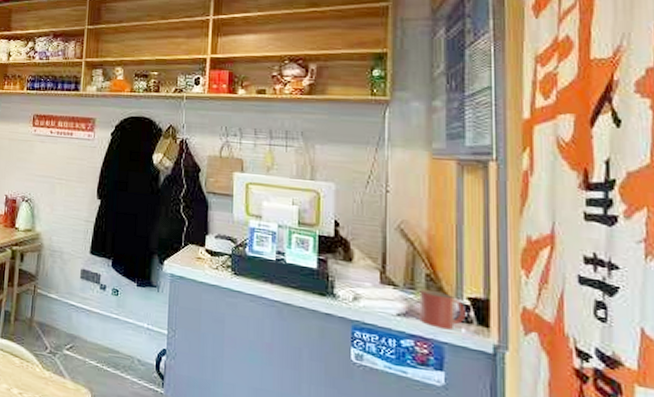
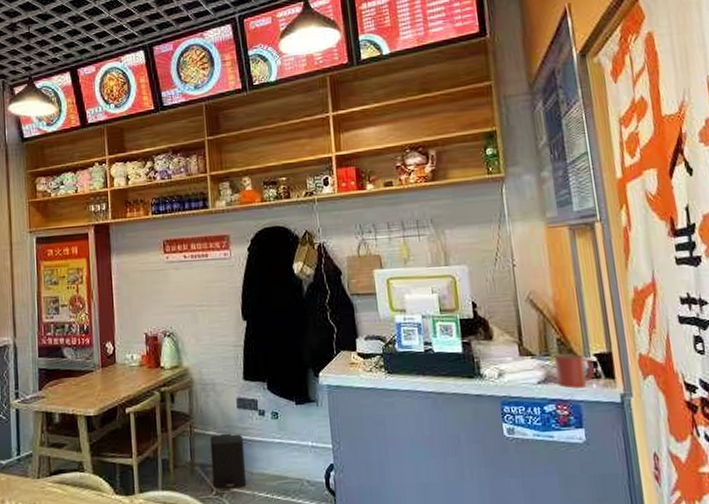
pedal bin: none [48,298,83,352] -> present [210,433,247,489]

